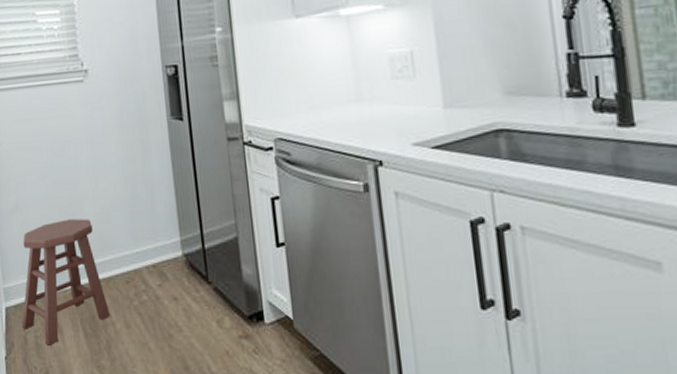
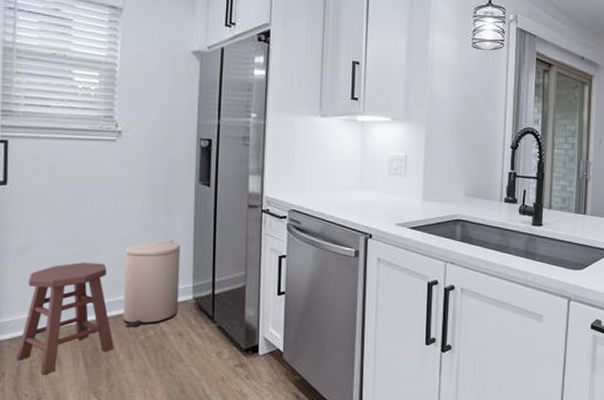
pedal bin: none [107,187,169,292] -> present [123,240,181,328]

